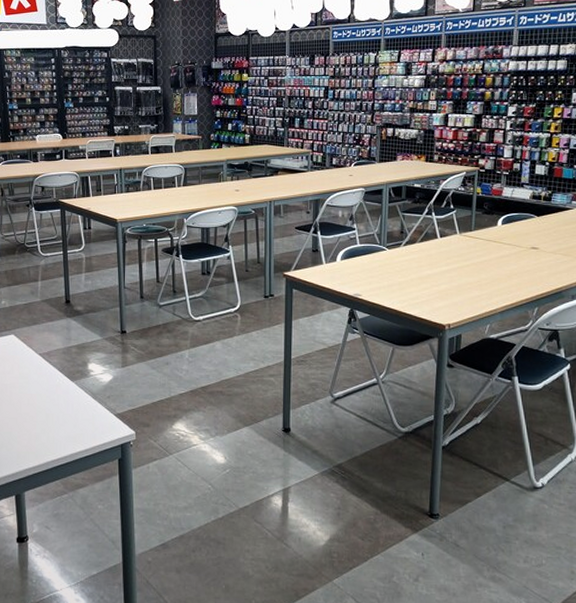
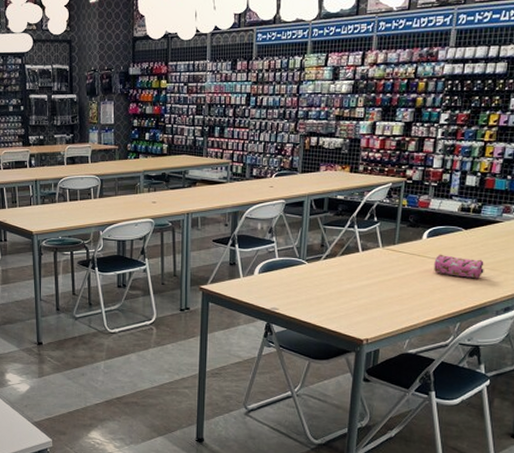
pencil case: none [510,240,558,264] -> present [434,254,484,279]

